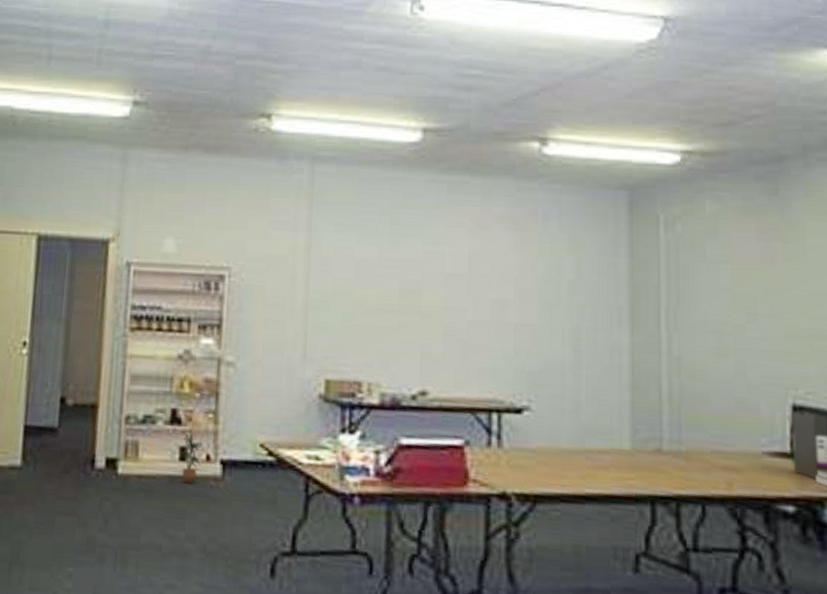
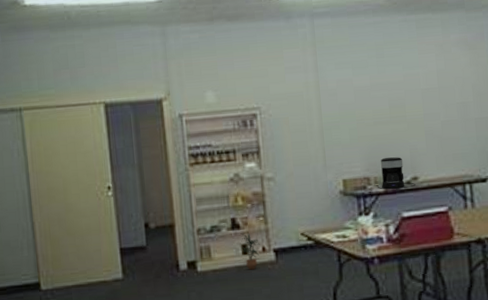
coffee maker: none [370,359,423,405] -> present [377,157,416,190]

